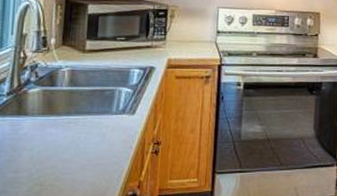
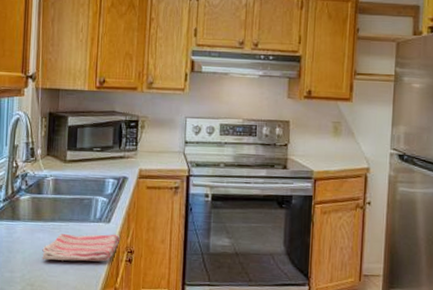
dish towel: none [54,125,146,157] -> present [42,233,121,262]

